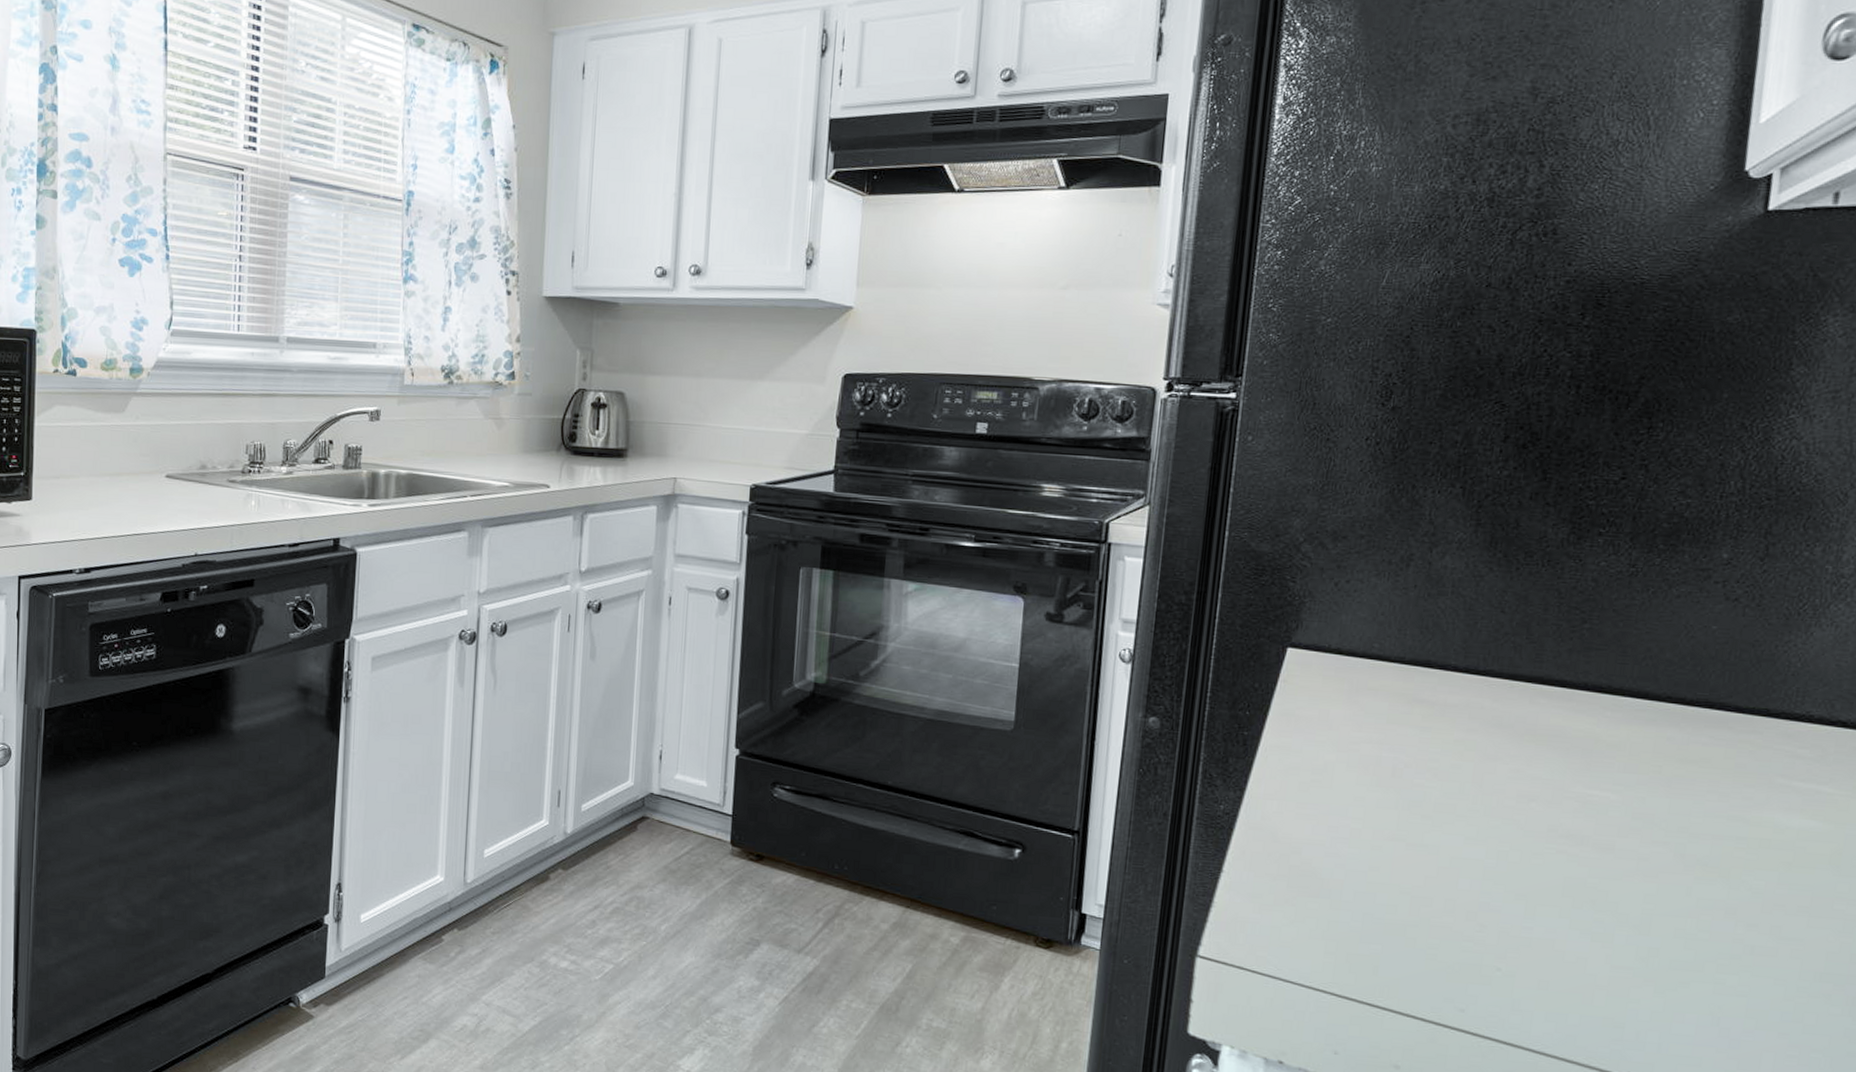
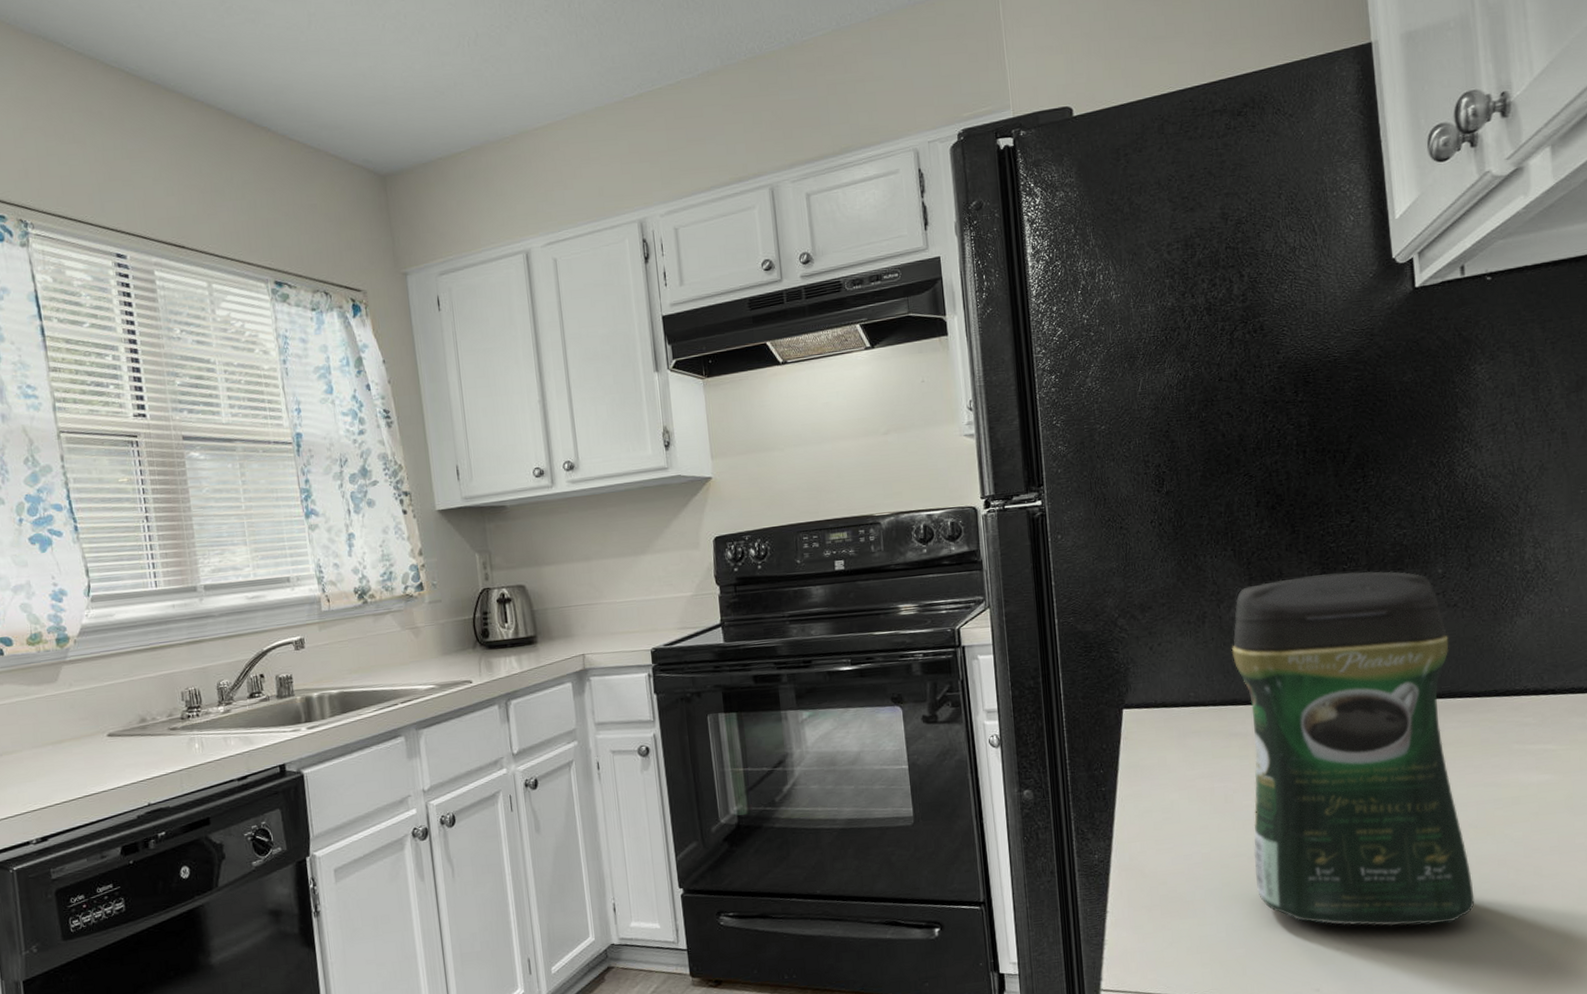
coffee jar: none [1411,532,1719,968] -> present [1231,571,1475,926]

